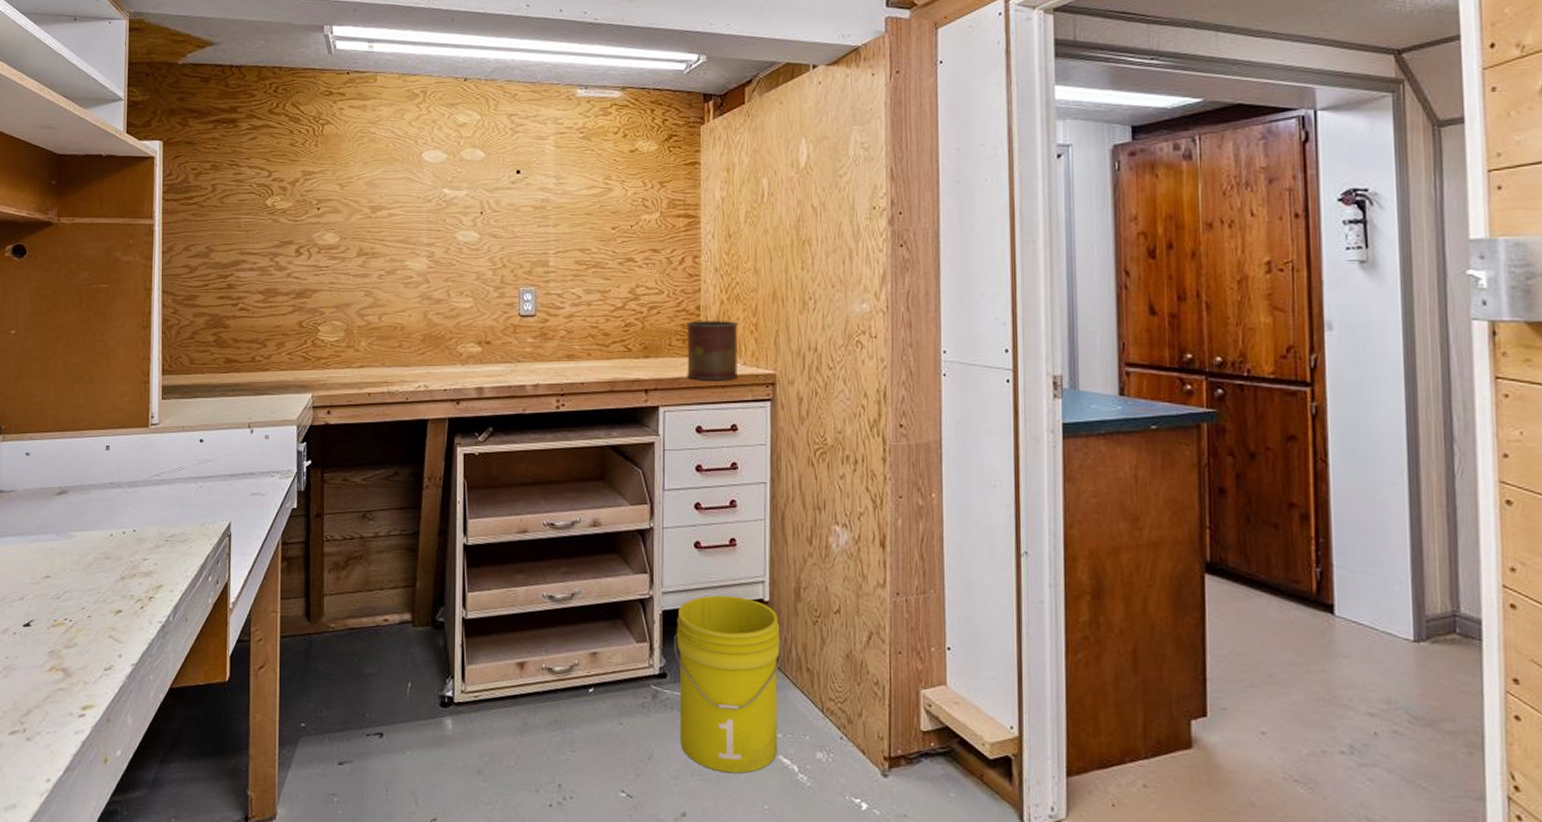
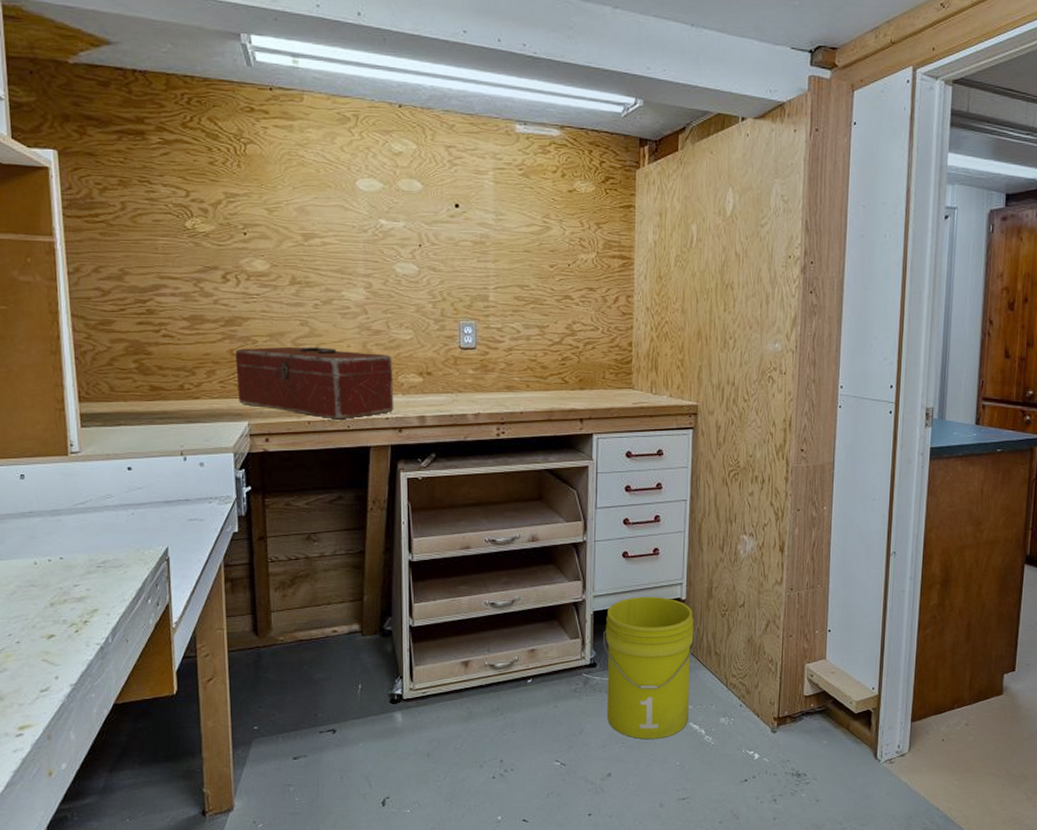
toolbox: none [303,317,452,391] -> present [235,346,394,420]
paint can: present [686,321,739,381] -> none [619,356,666,411]

